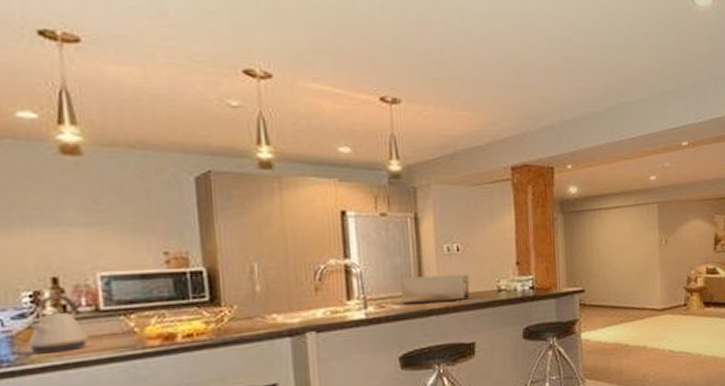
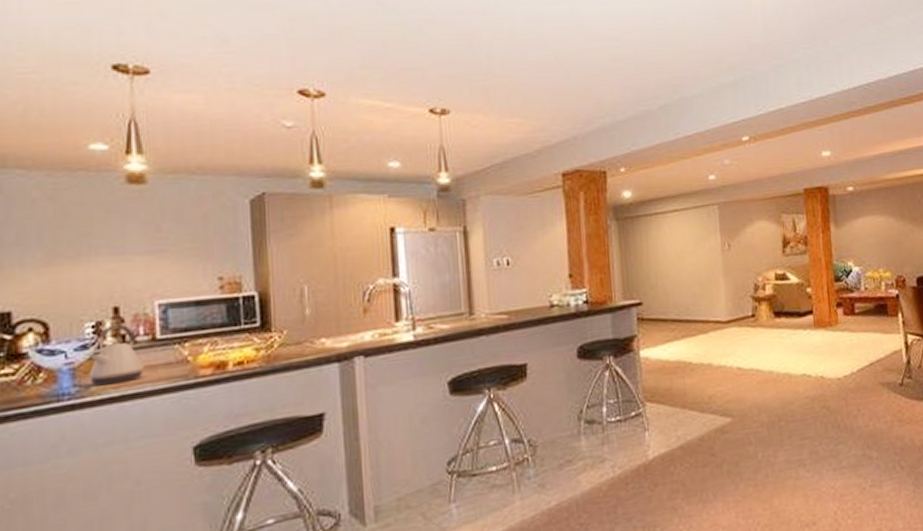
toaster: present [401,273,471,305] -> none [450,289,522,325]

